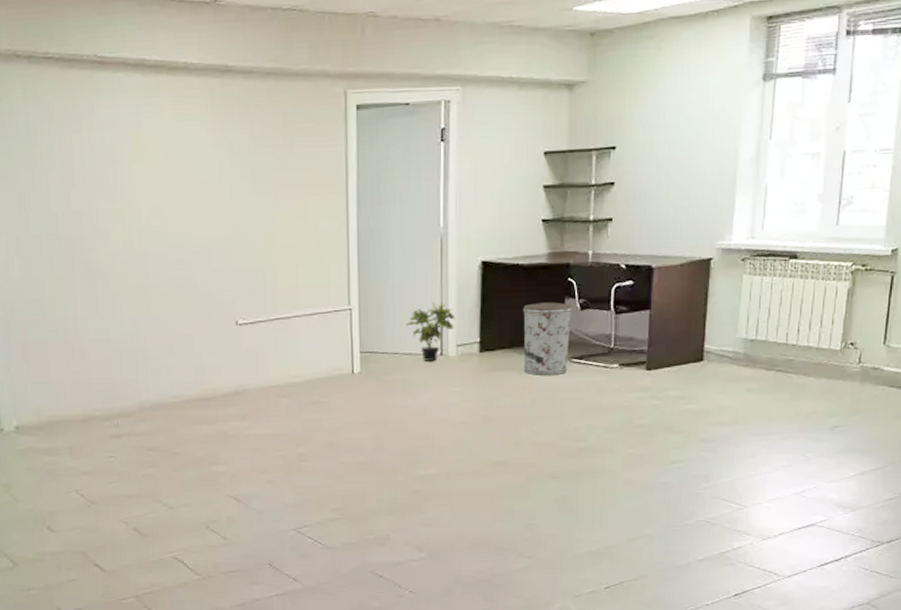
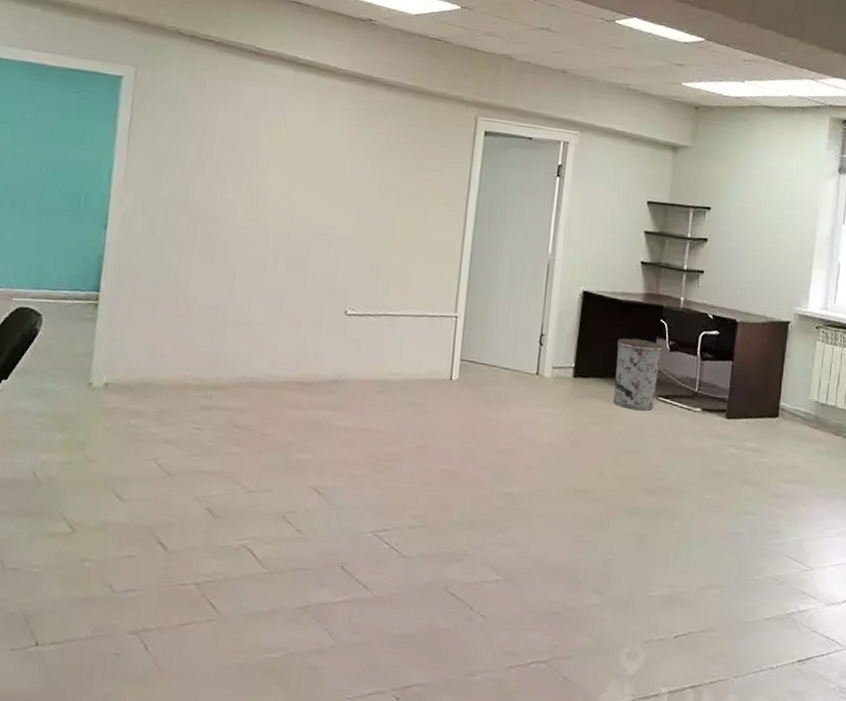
potted plant: present [406,302,456,361] -> none [507,322,555,379]

